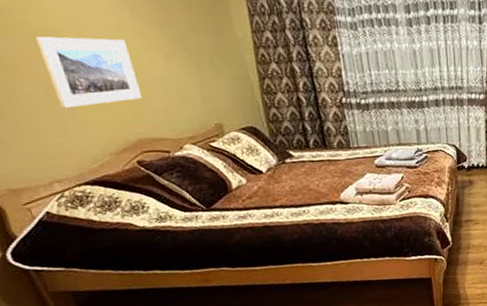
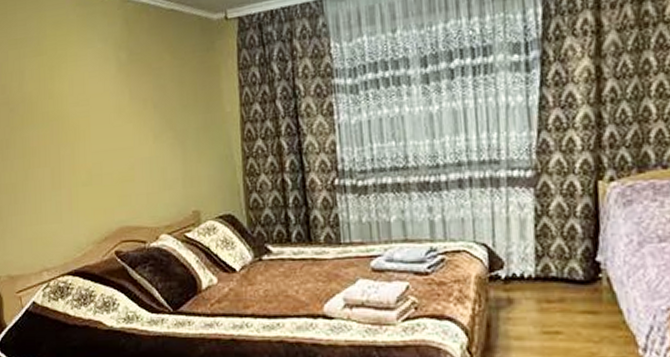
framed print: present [36,36,142,109] -> none [52,122,128,195]

